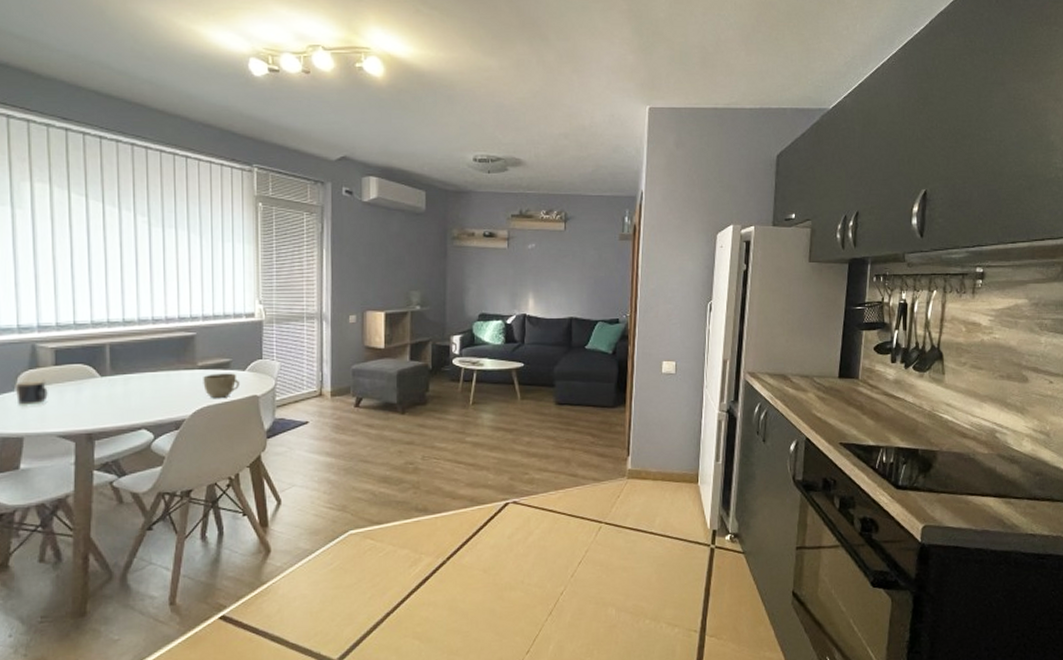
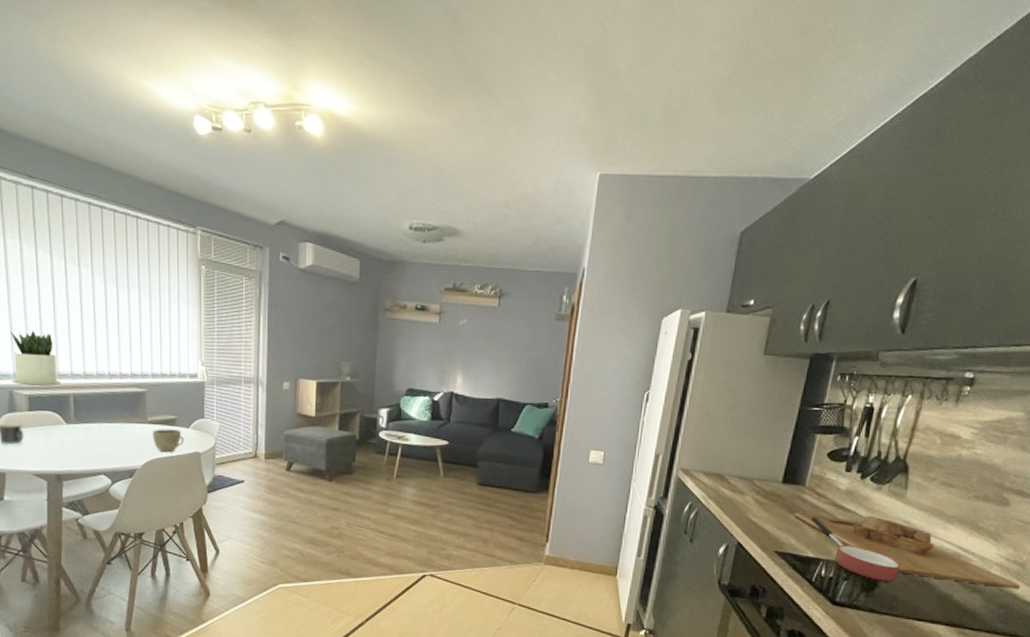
planter: none [34,277,97,337] -> present [10,330,62,386]
cutting board: none [853,401,1049,457] -> present [794,512,1021,590]
frying pan: none [868,406,949,462] -> present [811,516,901,582]

